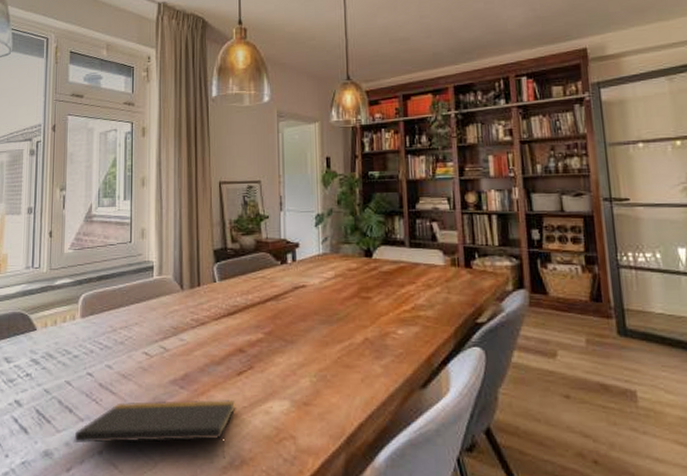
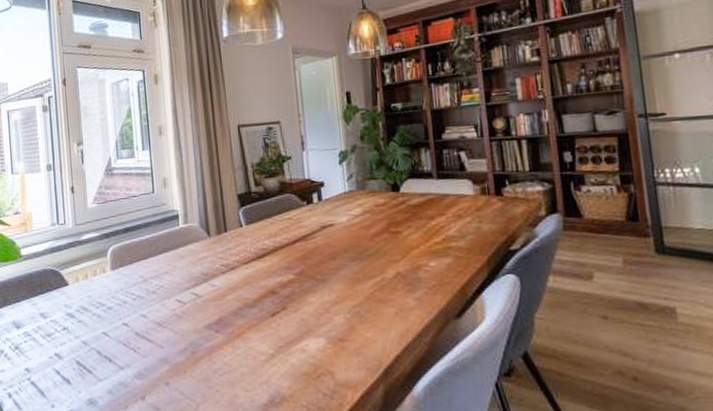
notepad: present [74,400,236,460] -> none [116,341,272,398]

